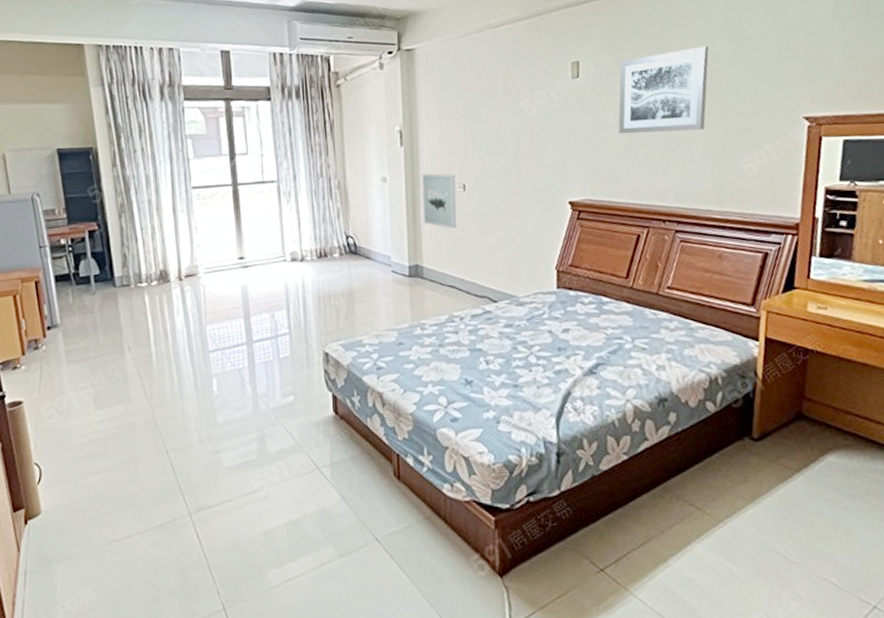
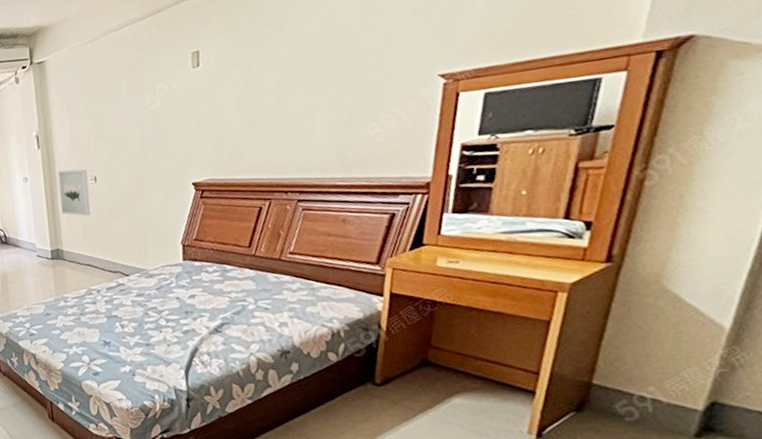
wall art: present [618,46,709,134] -> none [239,16,334,115]

